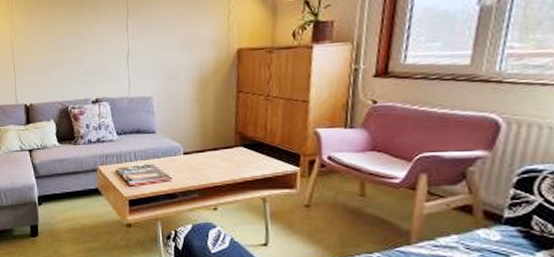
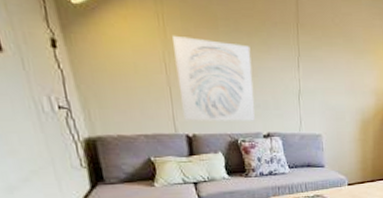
wall art: none [18,14,84,92] -> present [172,35,255,121]

